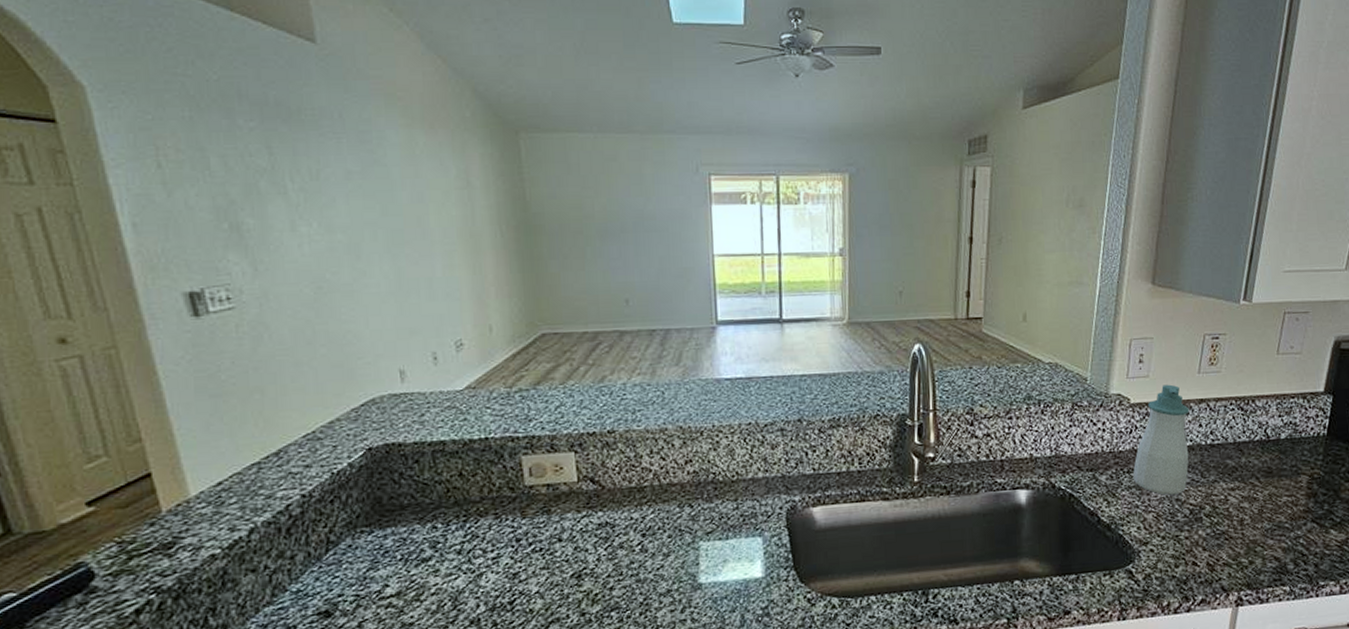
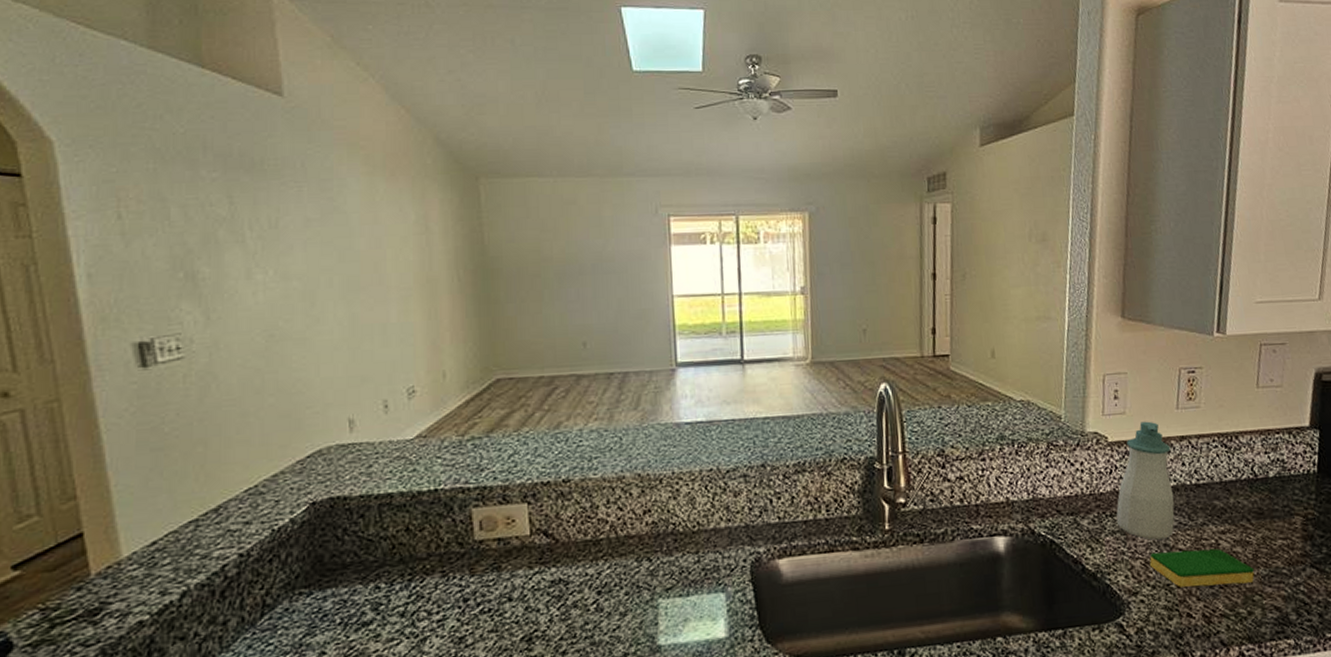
dish sponge: none [1161,504,1258,539] -> present [1149,548,1254,587]

